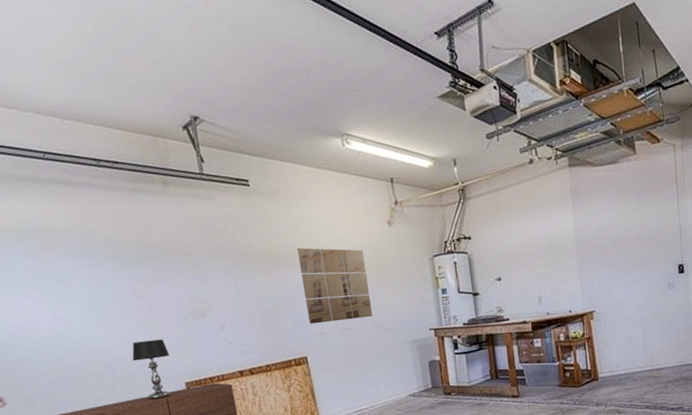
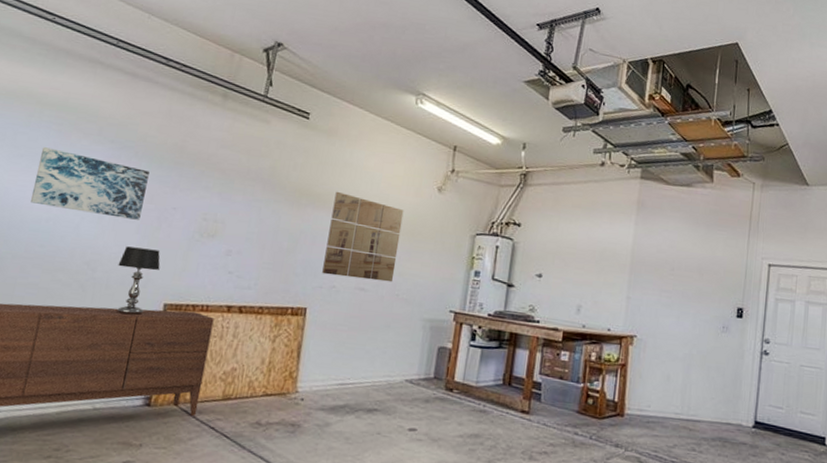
wall art: none [21,271,135,326] -> present [30,147,150,220]

